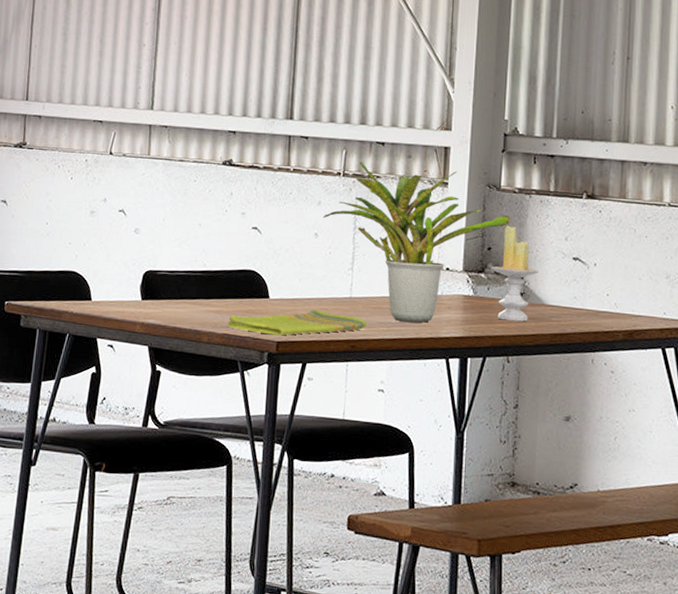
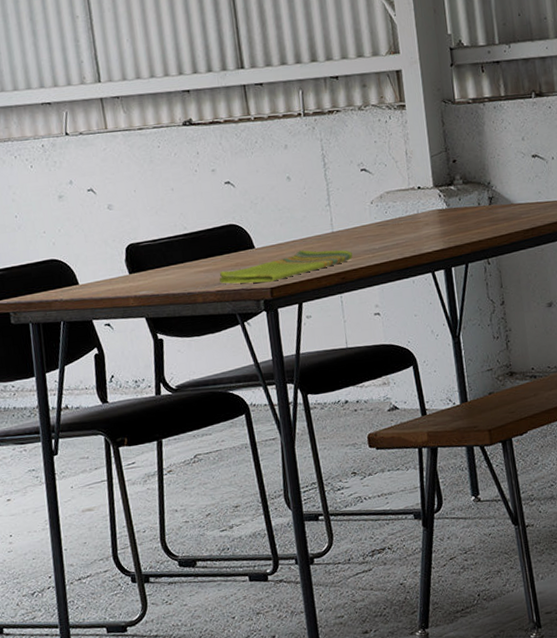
potted plant: present [322,161,510,323] -> none [291,92,469,246]
candle: present [491,225,540,322] -> none [458,136,504,226]

